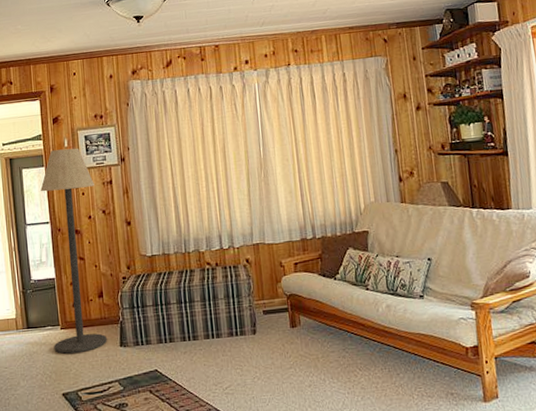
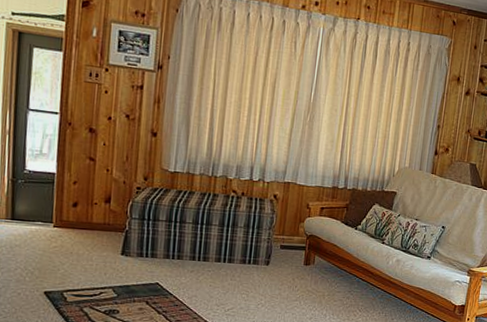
floor lamp: present [40,148,107,354] -> none [41,36,122,254]

